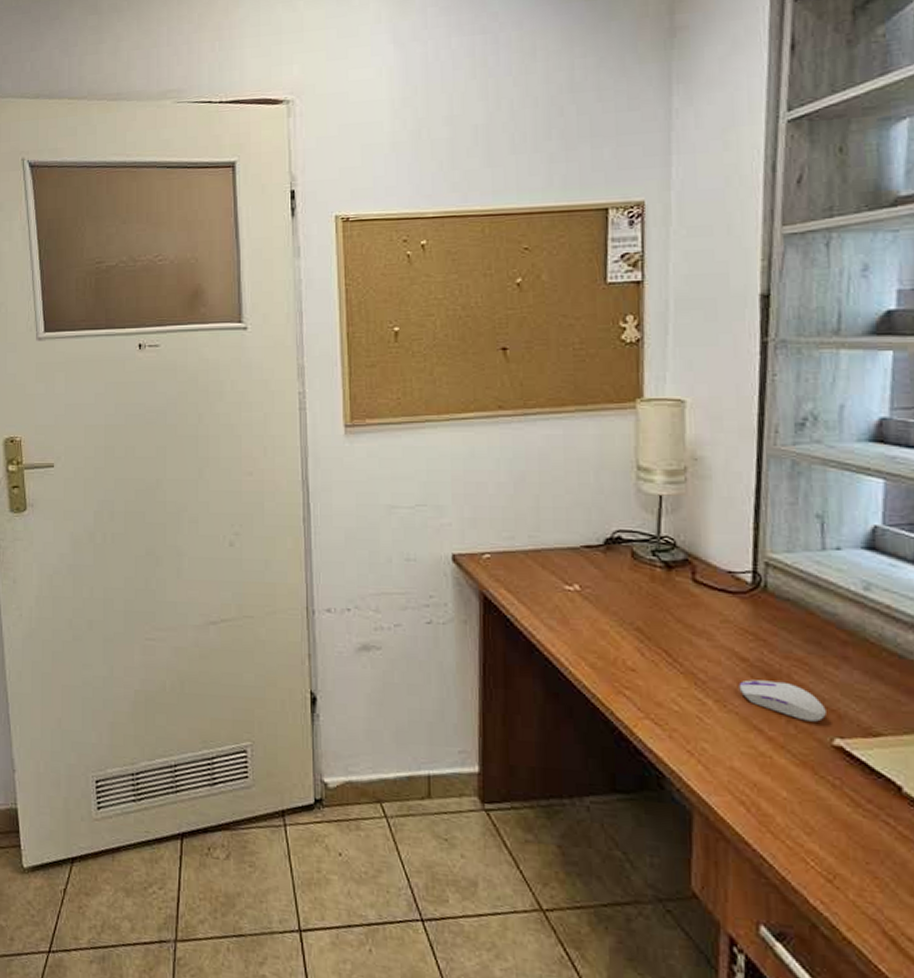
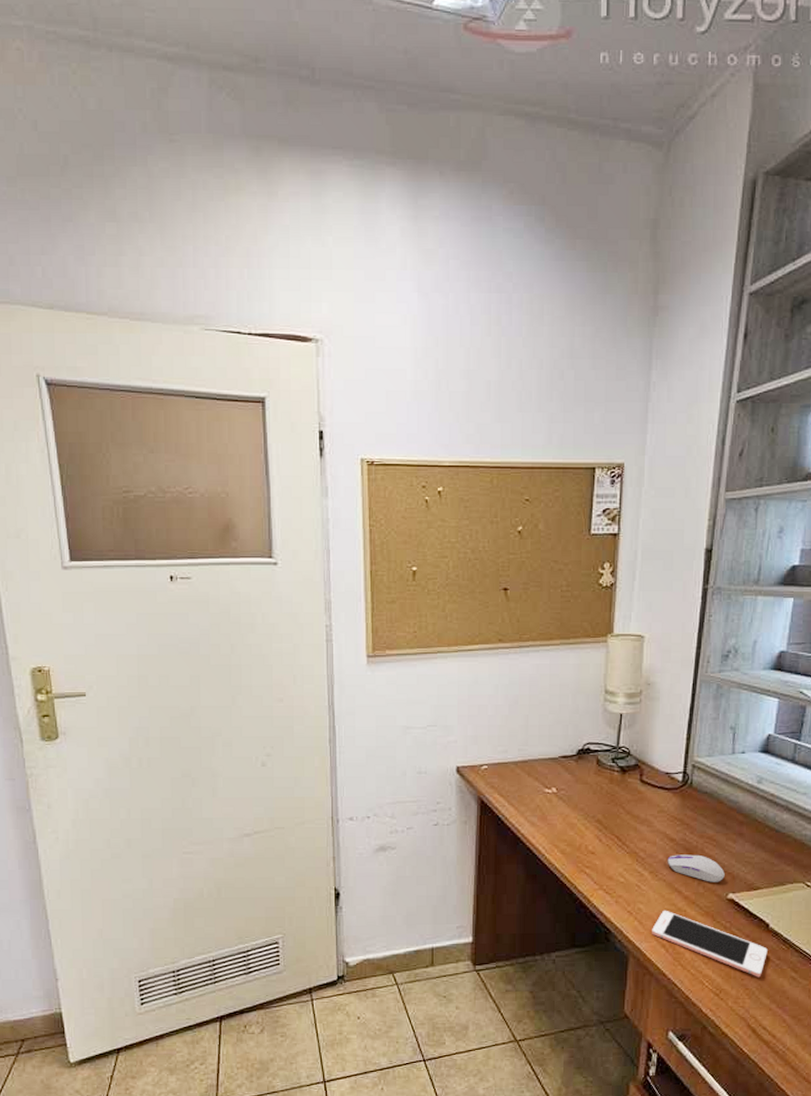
cell phone: none [724,753,904,863] -> present [652,910,768,977]

